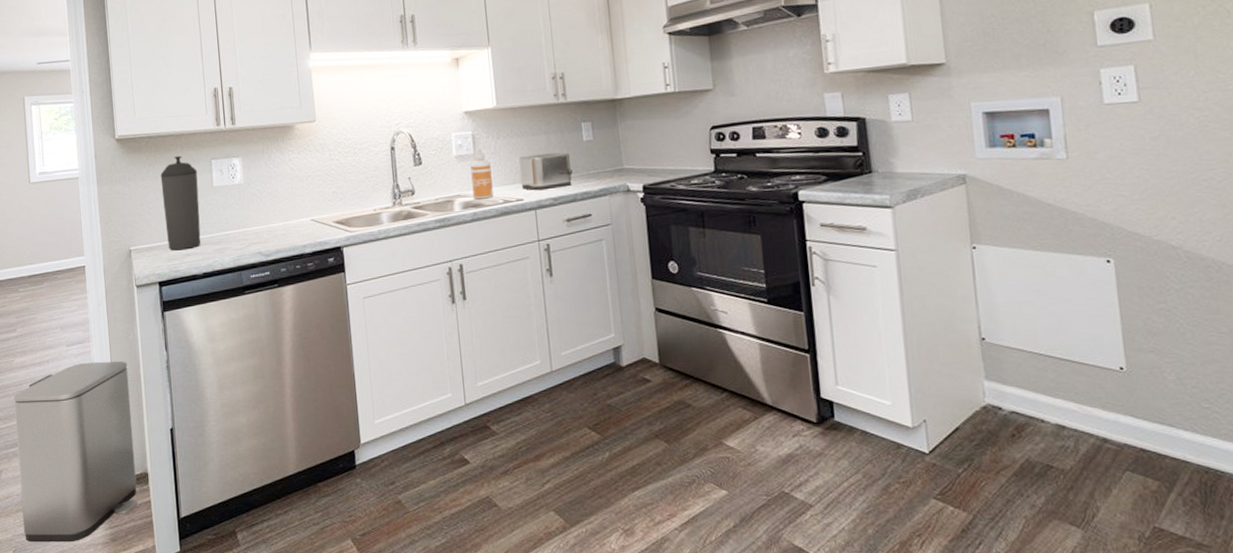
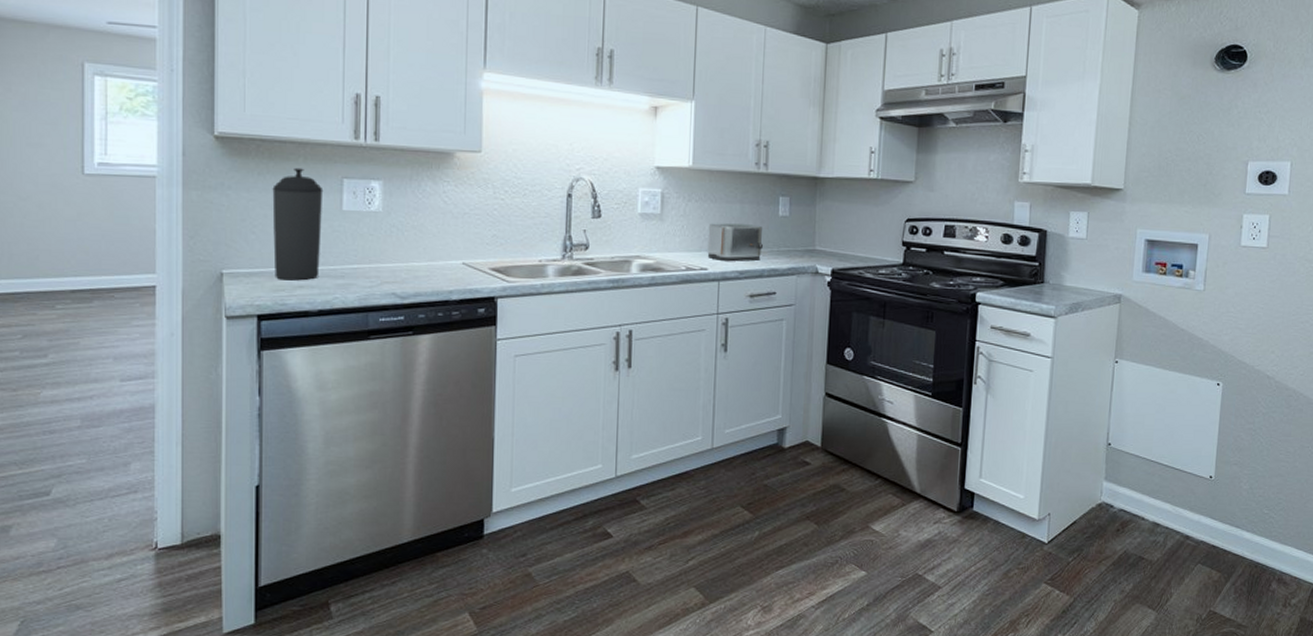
pedal bin: present [13,361,138,542] -> none [36,403,204,611]
soap dispenser: present [470,148,494,199] -> none [654,208,678,264]

